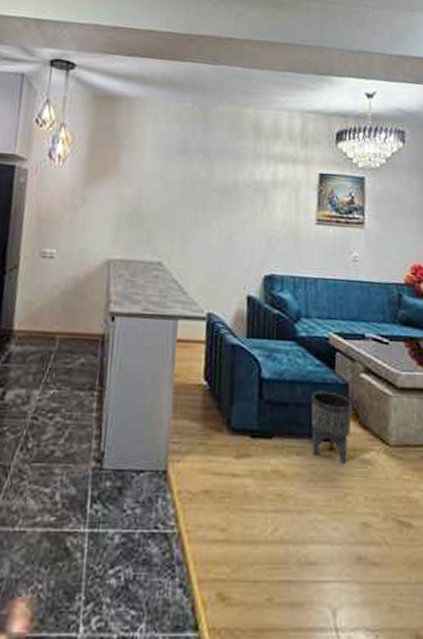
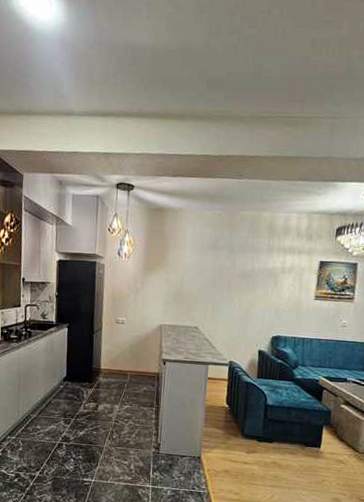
planter: present [311,391,352,465] -> none [301,414,333,462]

